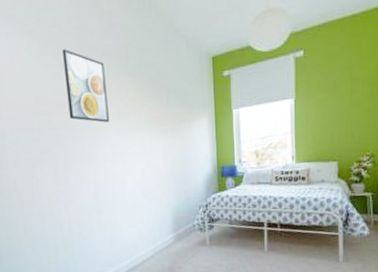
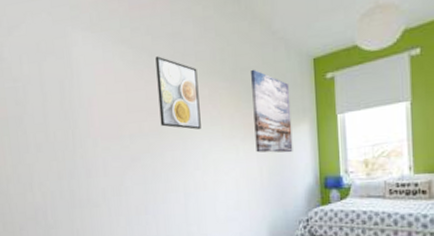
wall art: none [155,65,194,145] -> present [251,69,293,153]

